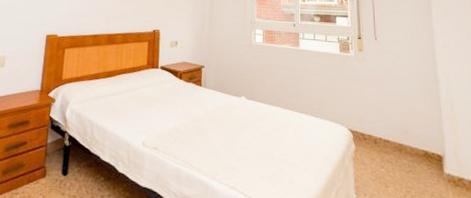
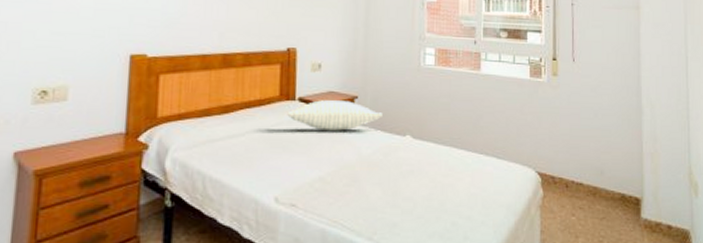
pillow: none [152,68,223,92] -> present [287,100,383,131]

